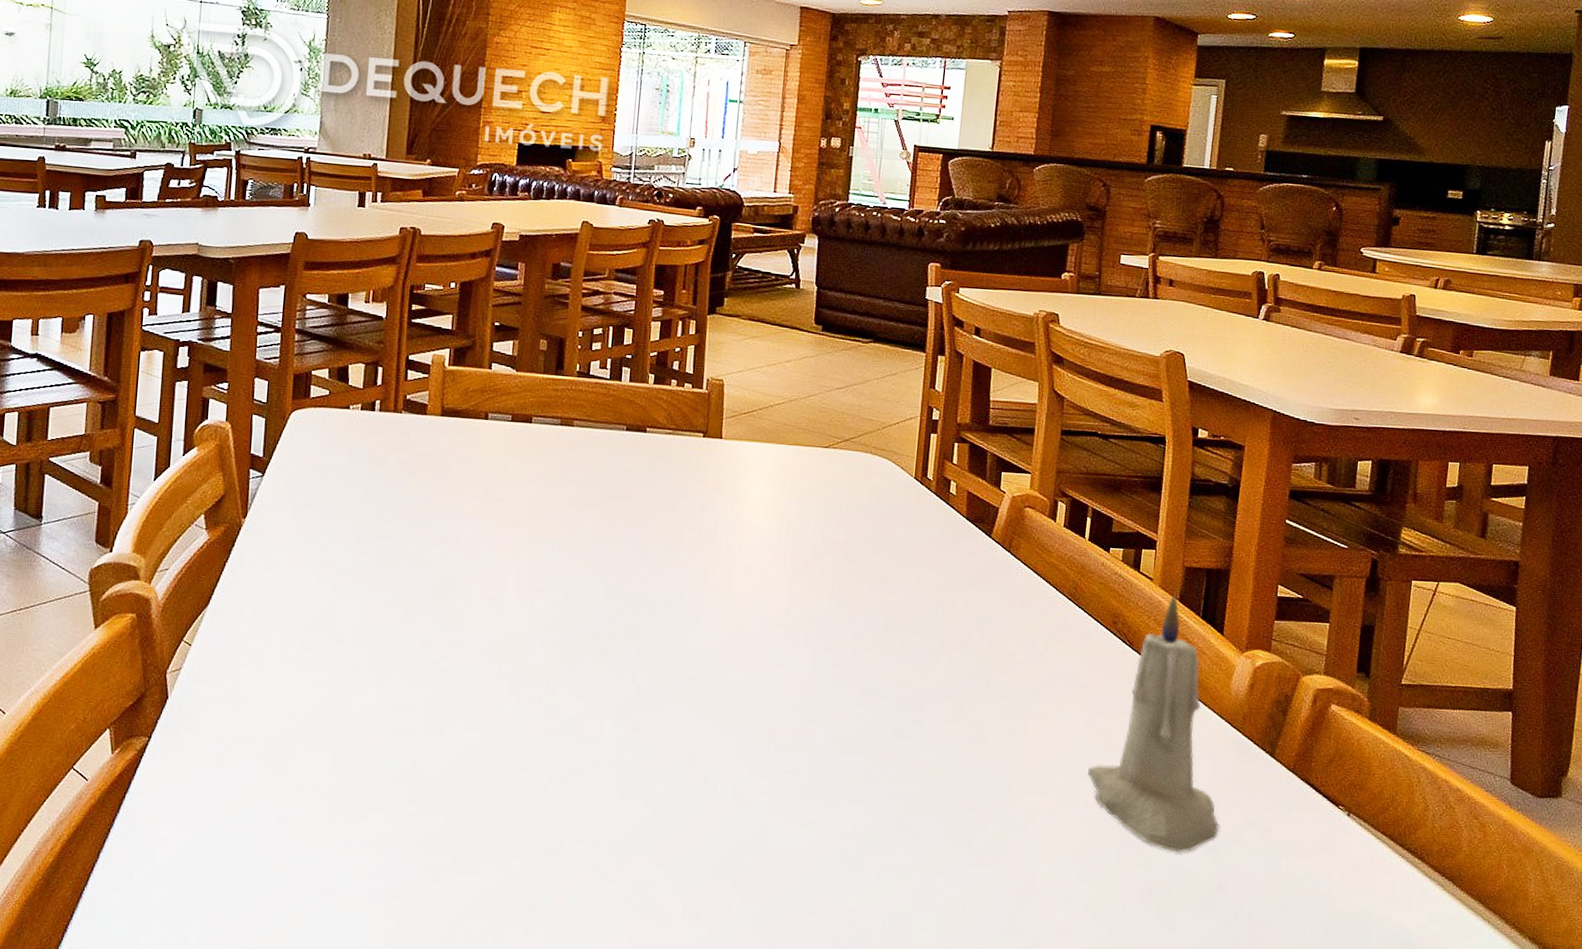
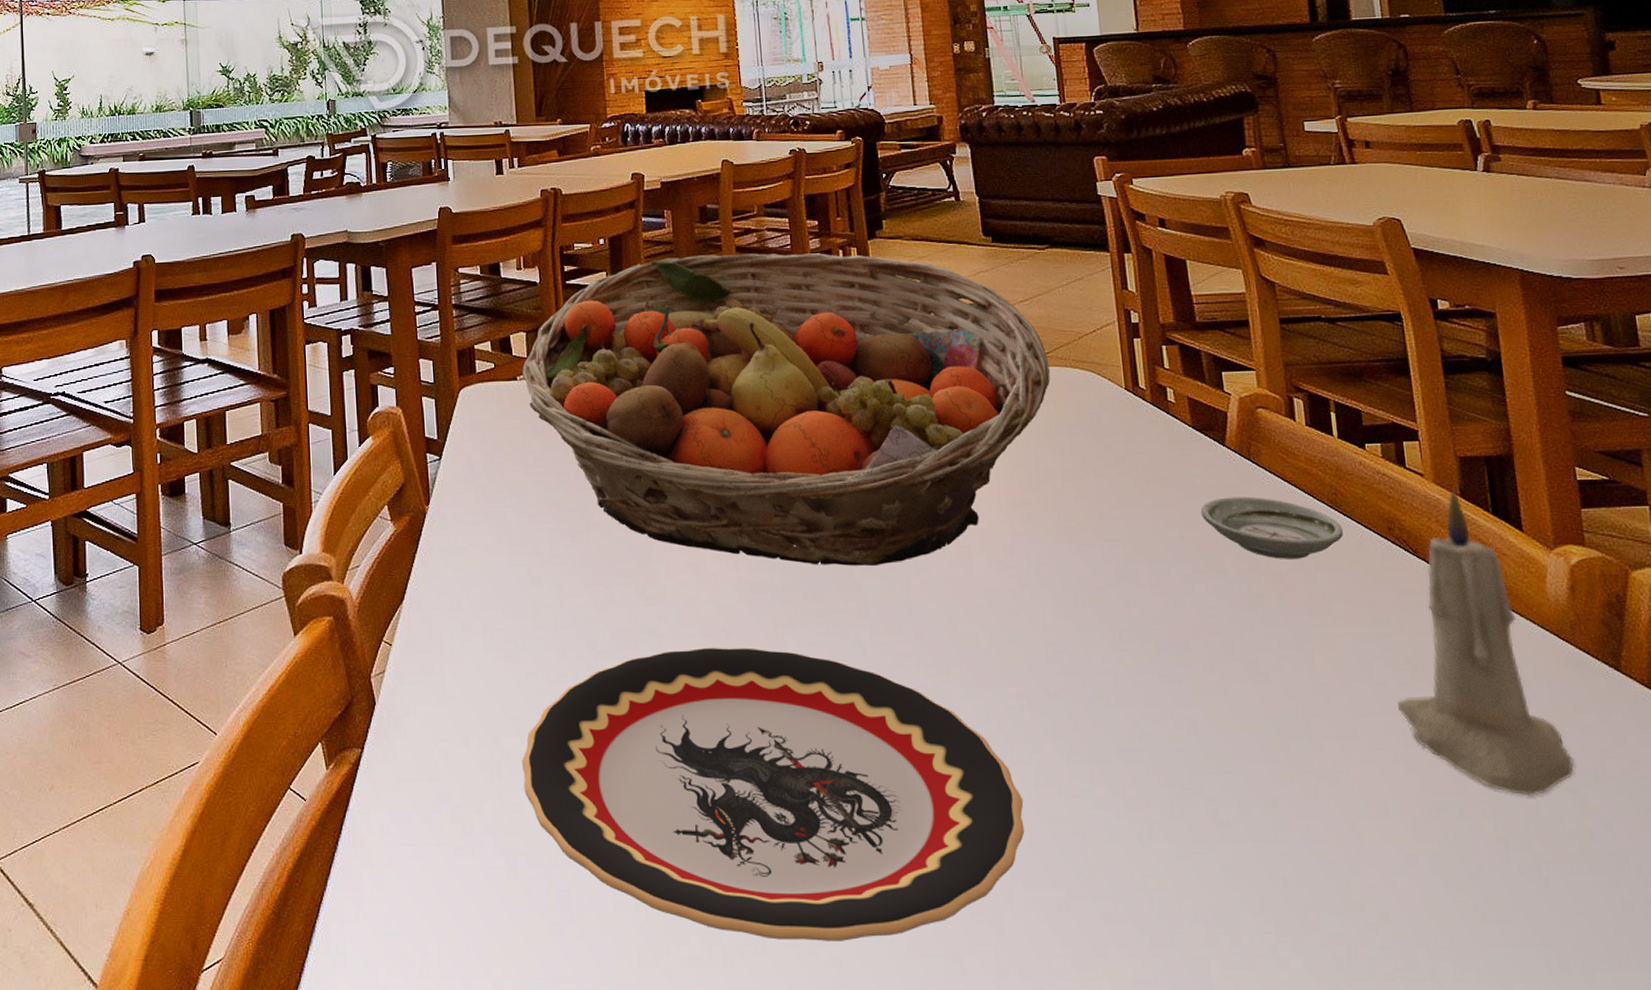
plate: none [301,672,755,935] -> present [522,647,1025,941]
fruit basket: none [356,309,852,613] -> present [522,253,1050,566]
saucer: none [958,582,1075,641] -> present [1200,496,1343,559]

